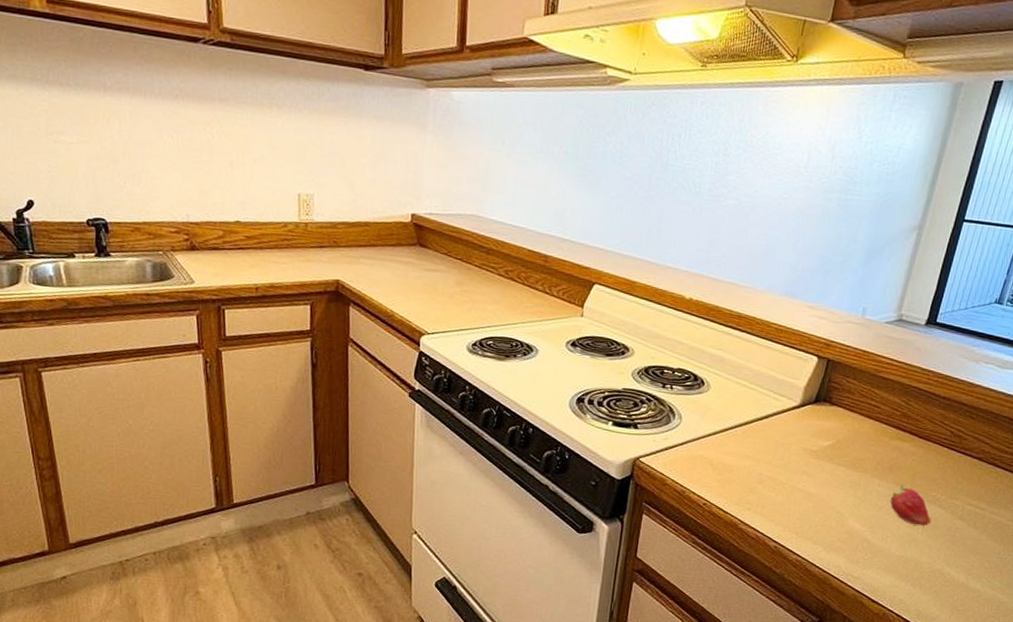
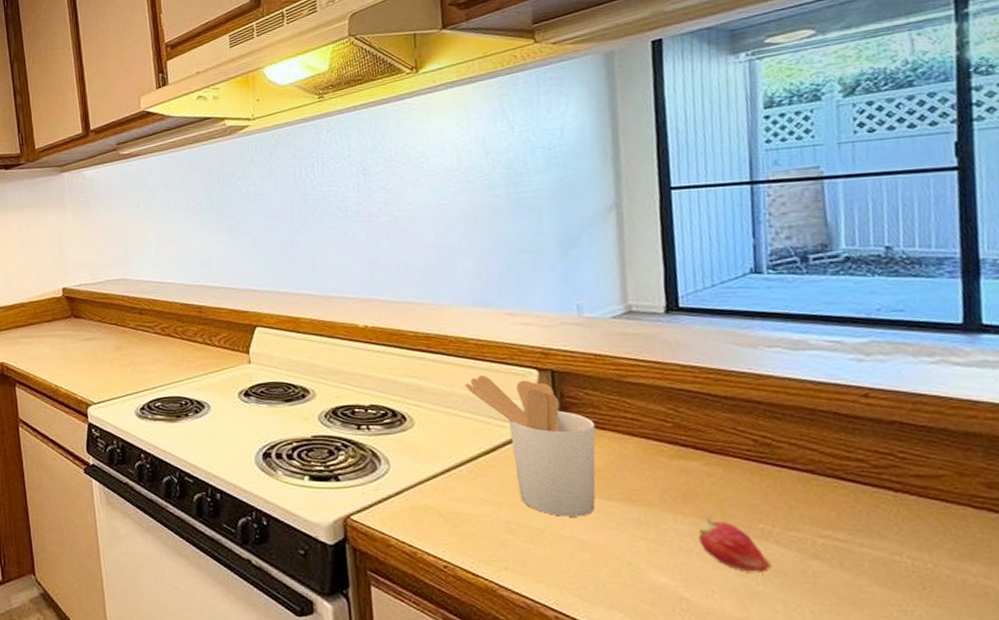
utensil holder: none [758,355,847,476] -> present [464,374,596,517]

